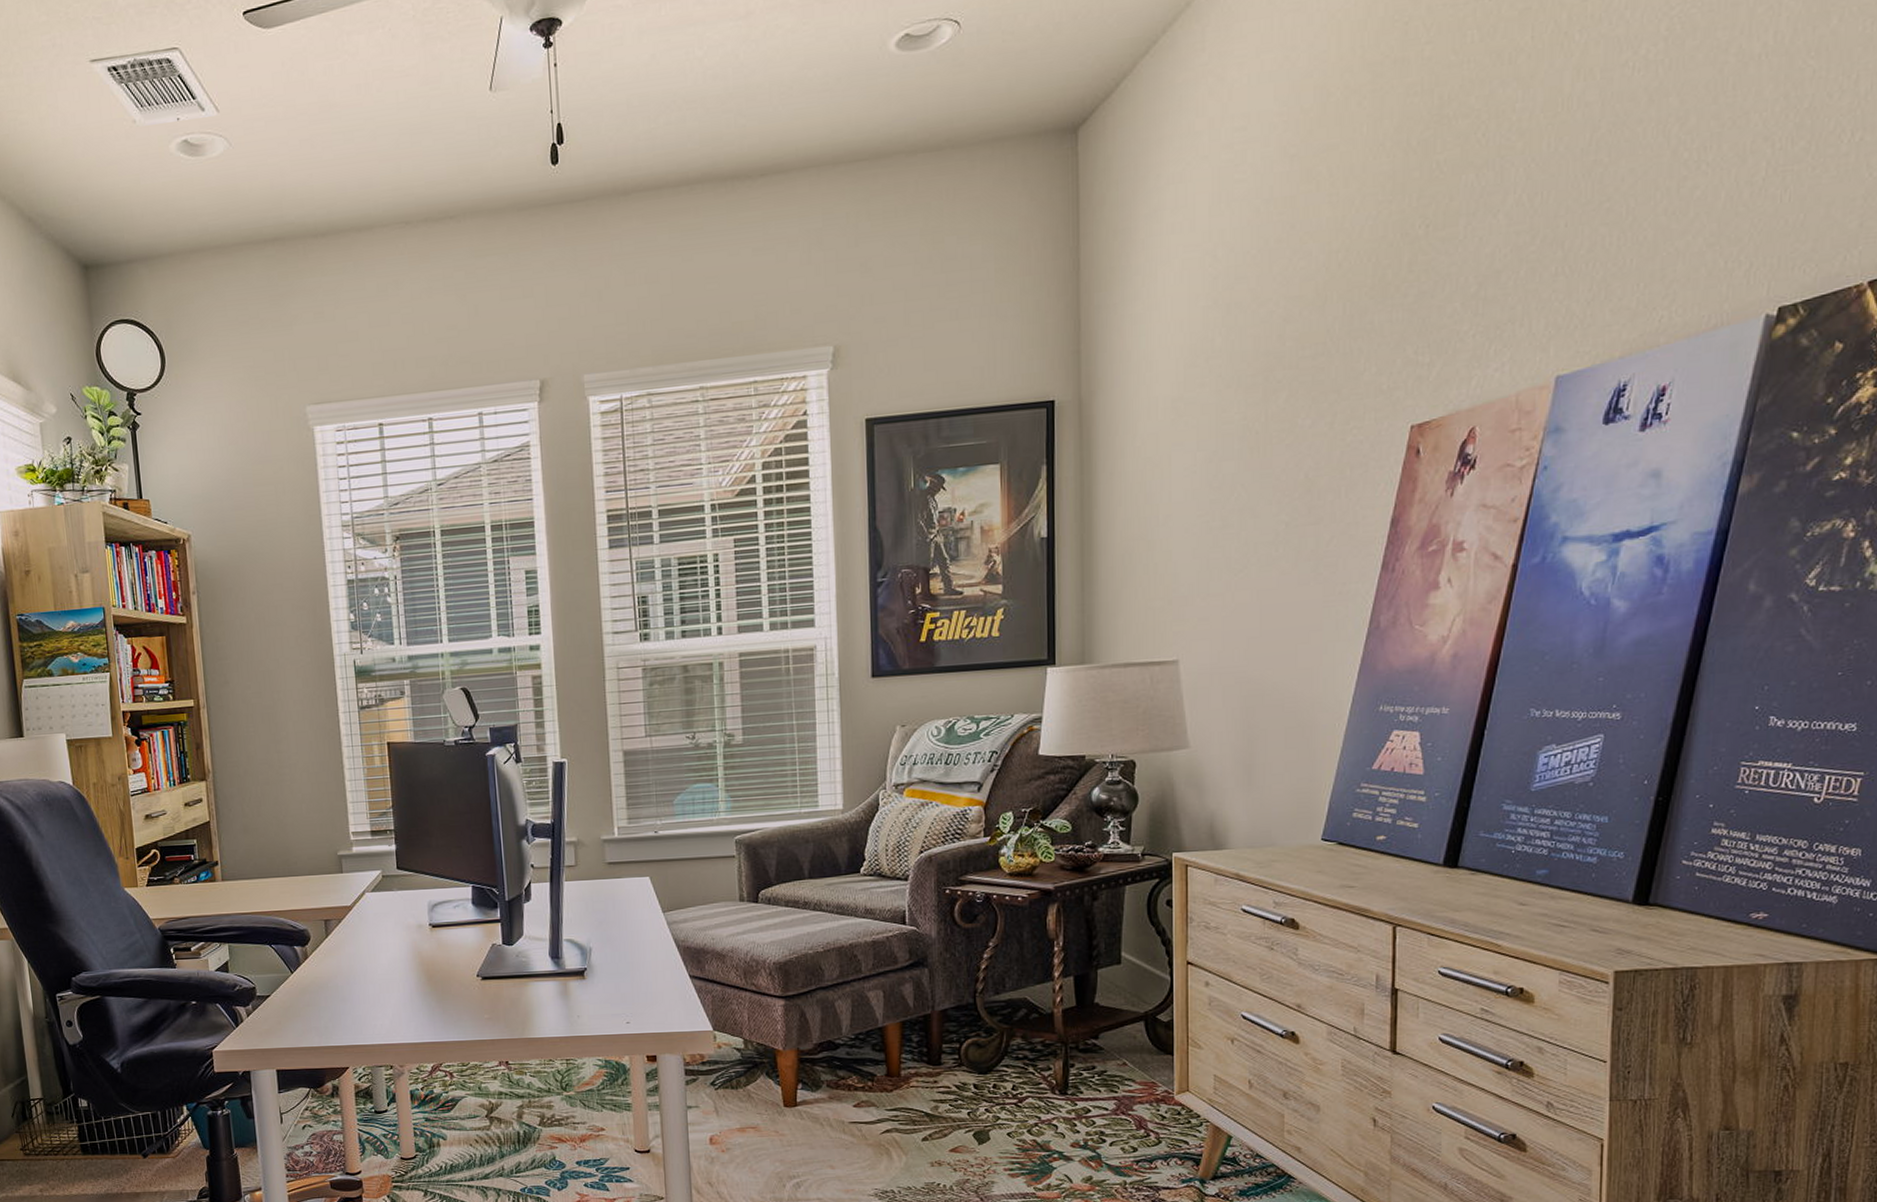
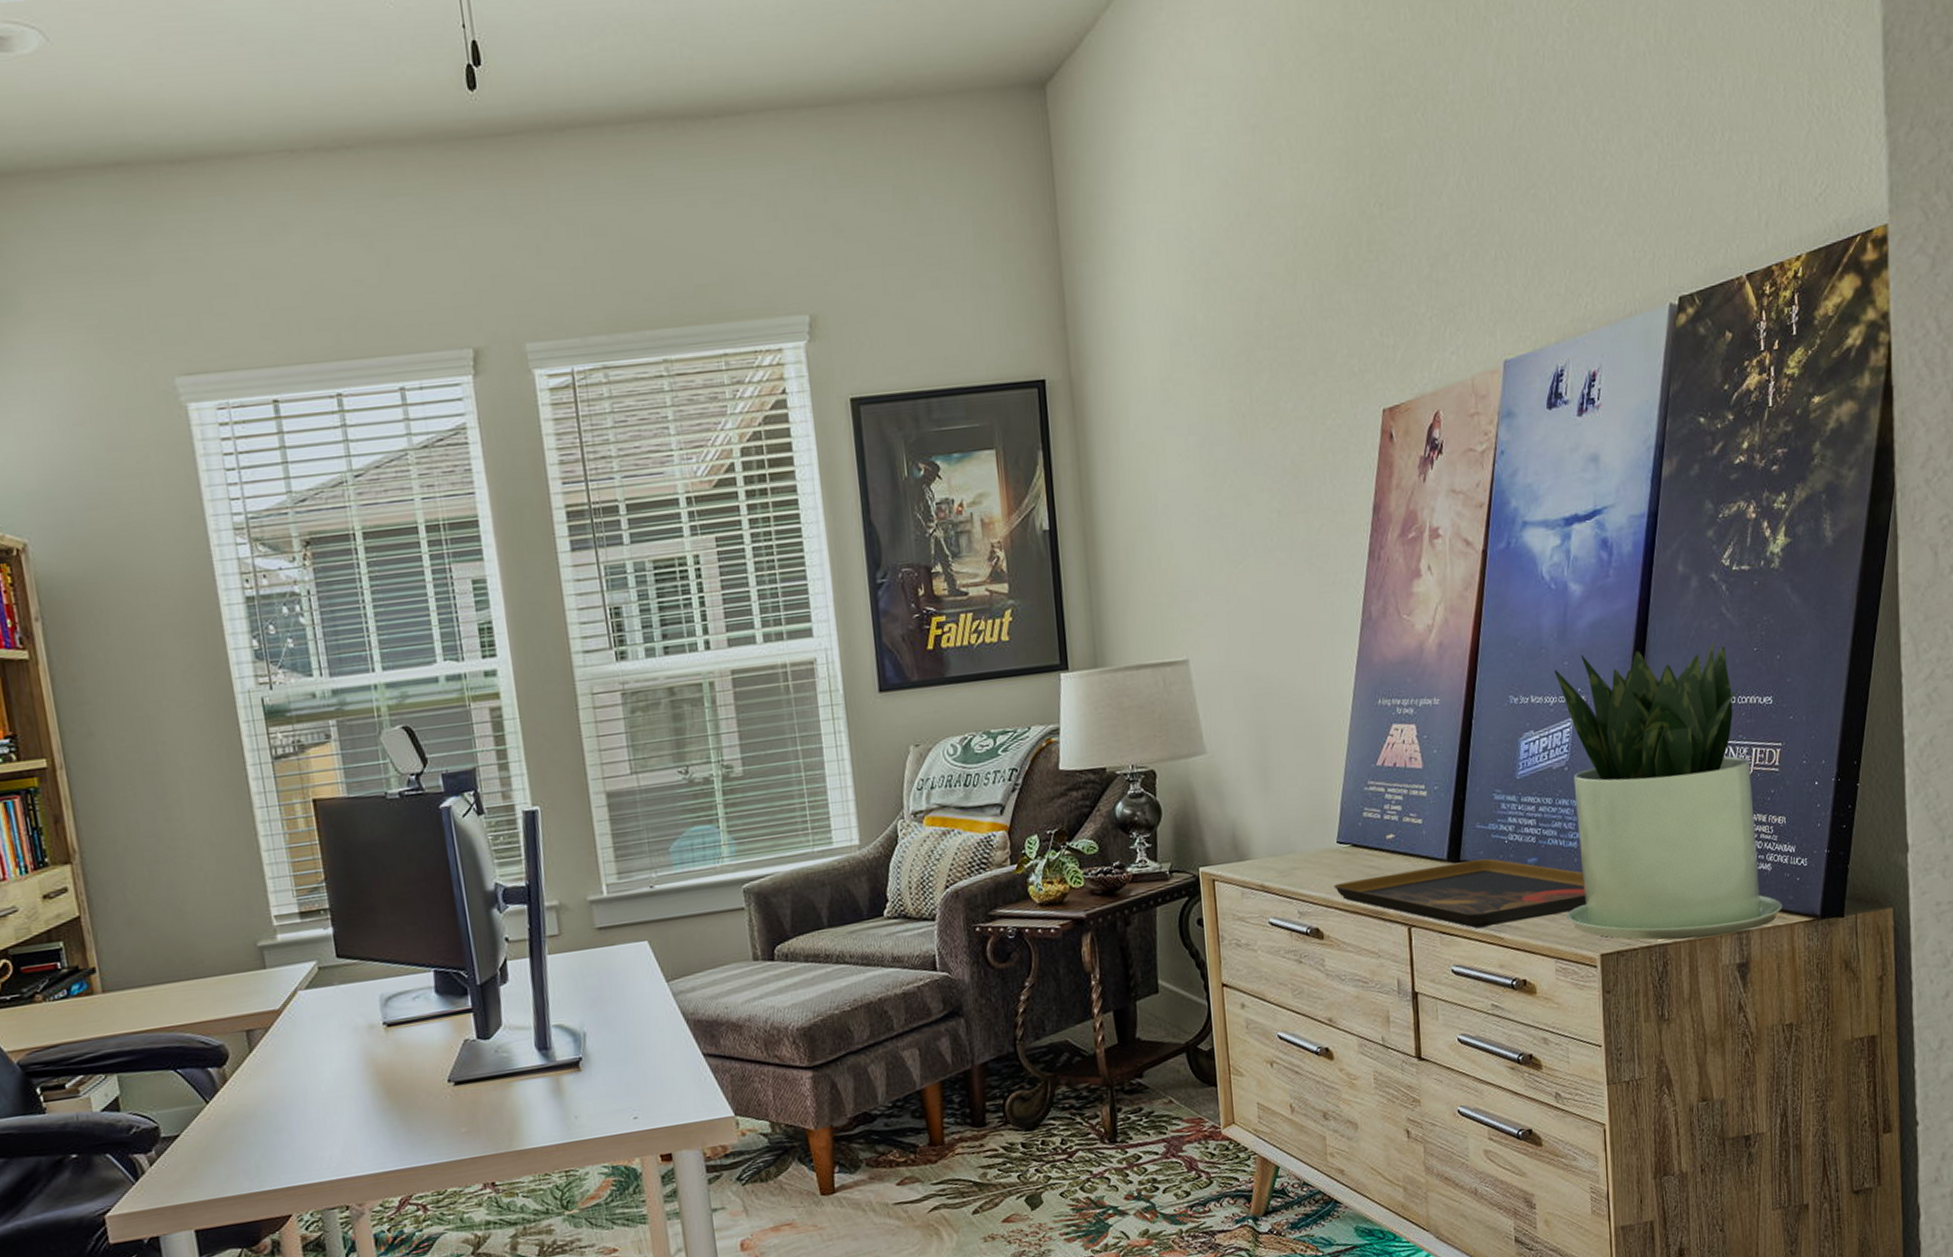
decorative tray: none [1315,866,1602,934] -> present [1334,858,1586,929]
planter: none [1576,664,1848,966] -> present [1554,642,1782,941]

